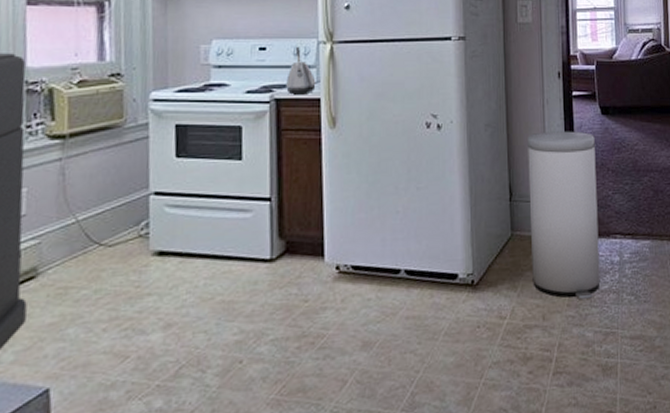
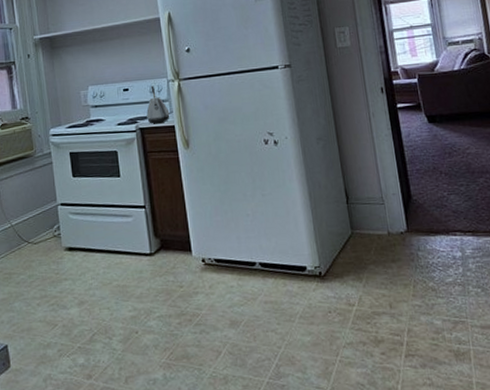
pedal bin: present [527,131,601,301] -> none [357,139,444,292]

